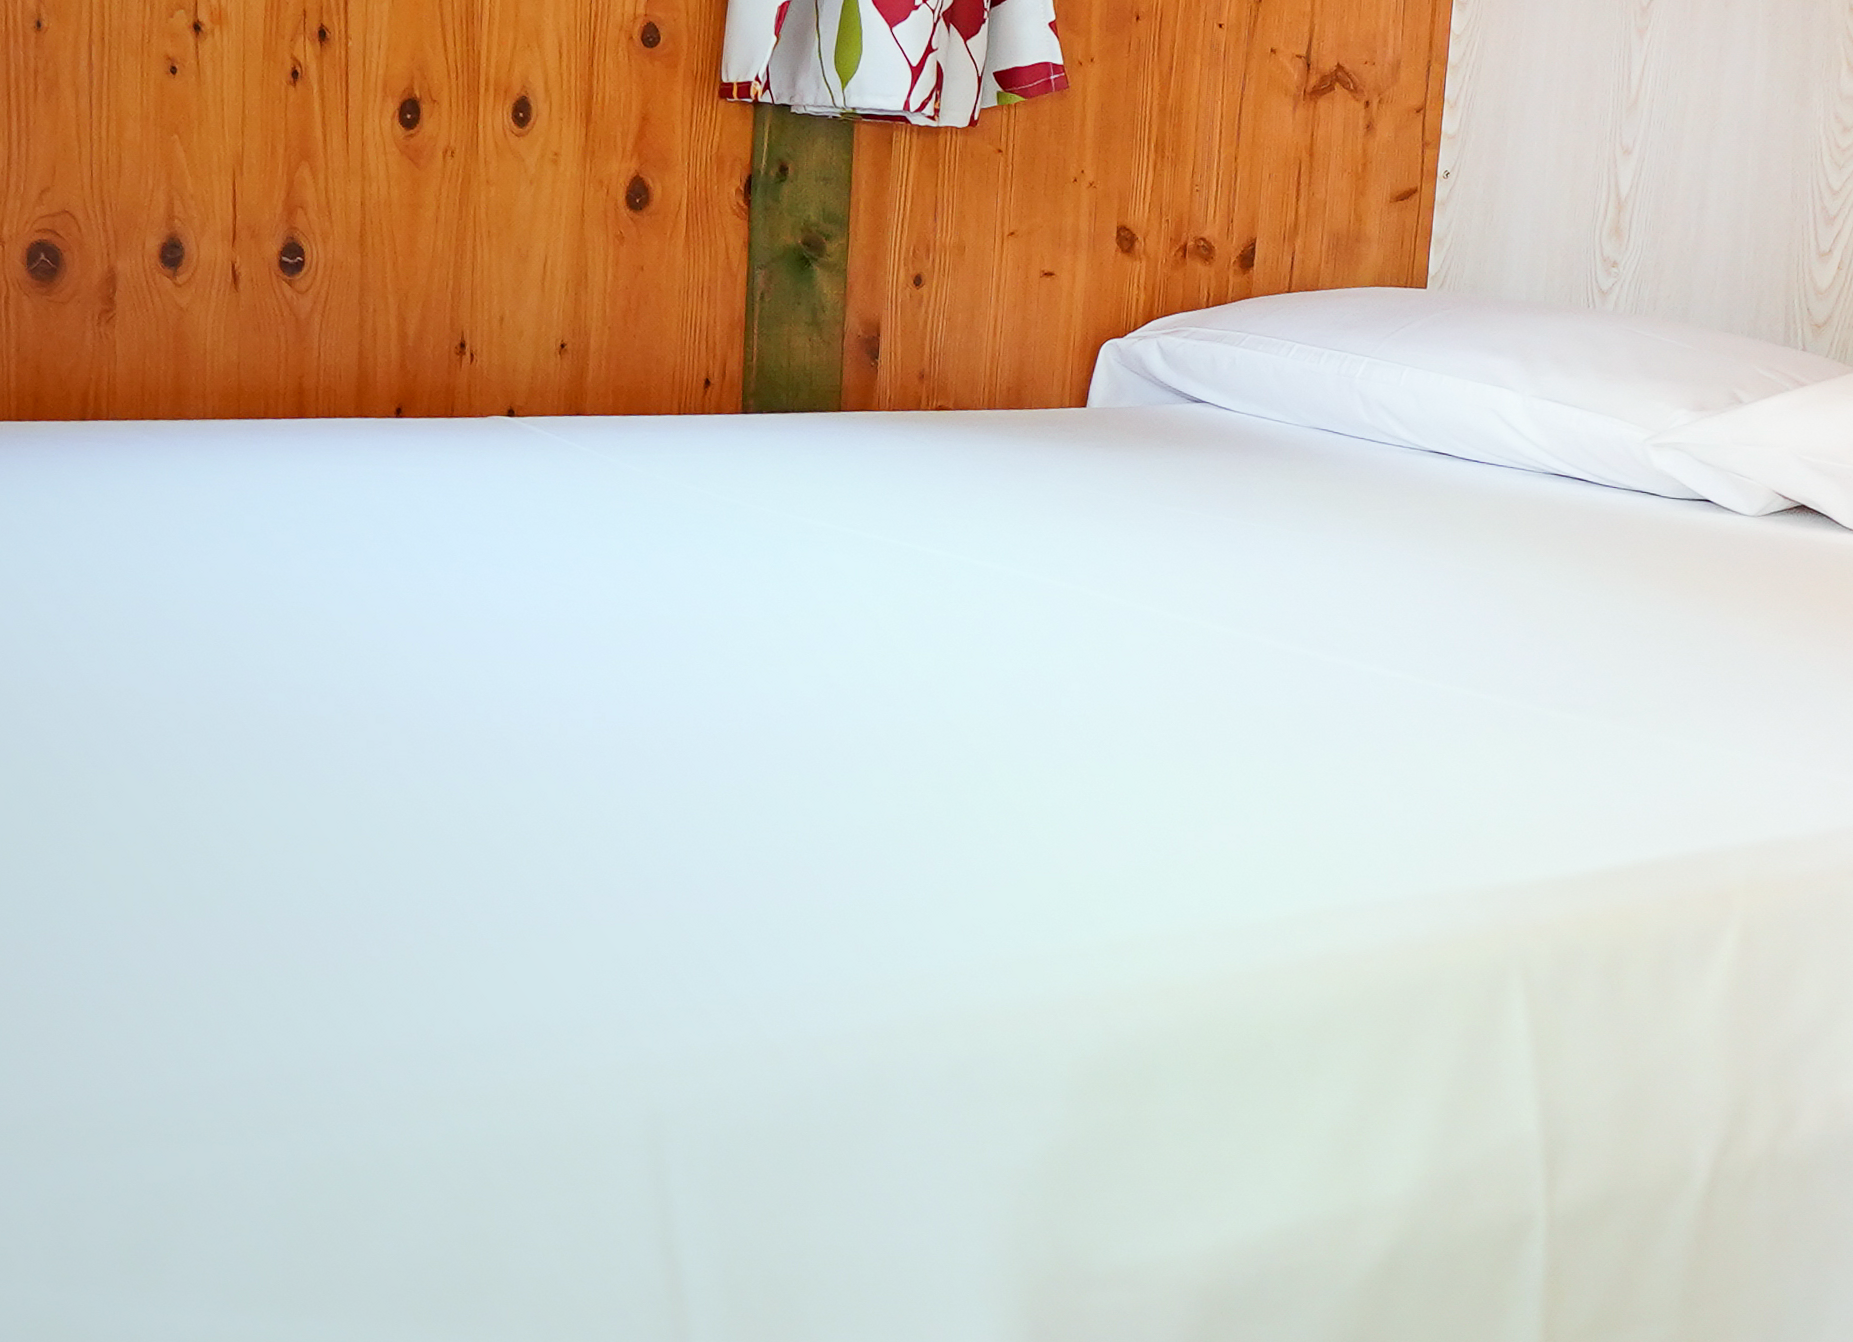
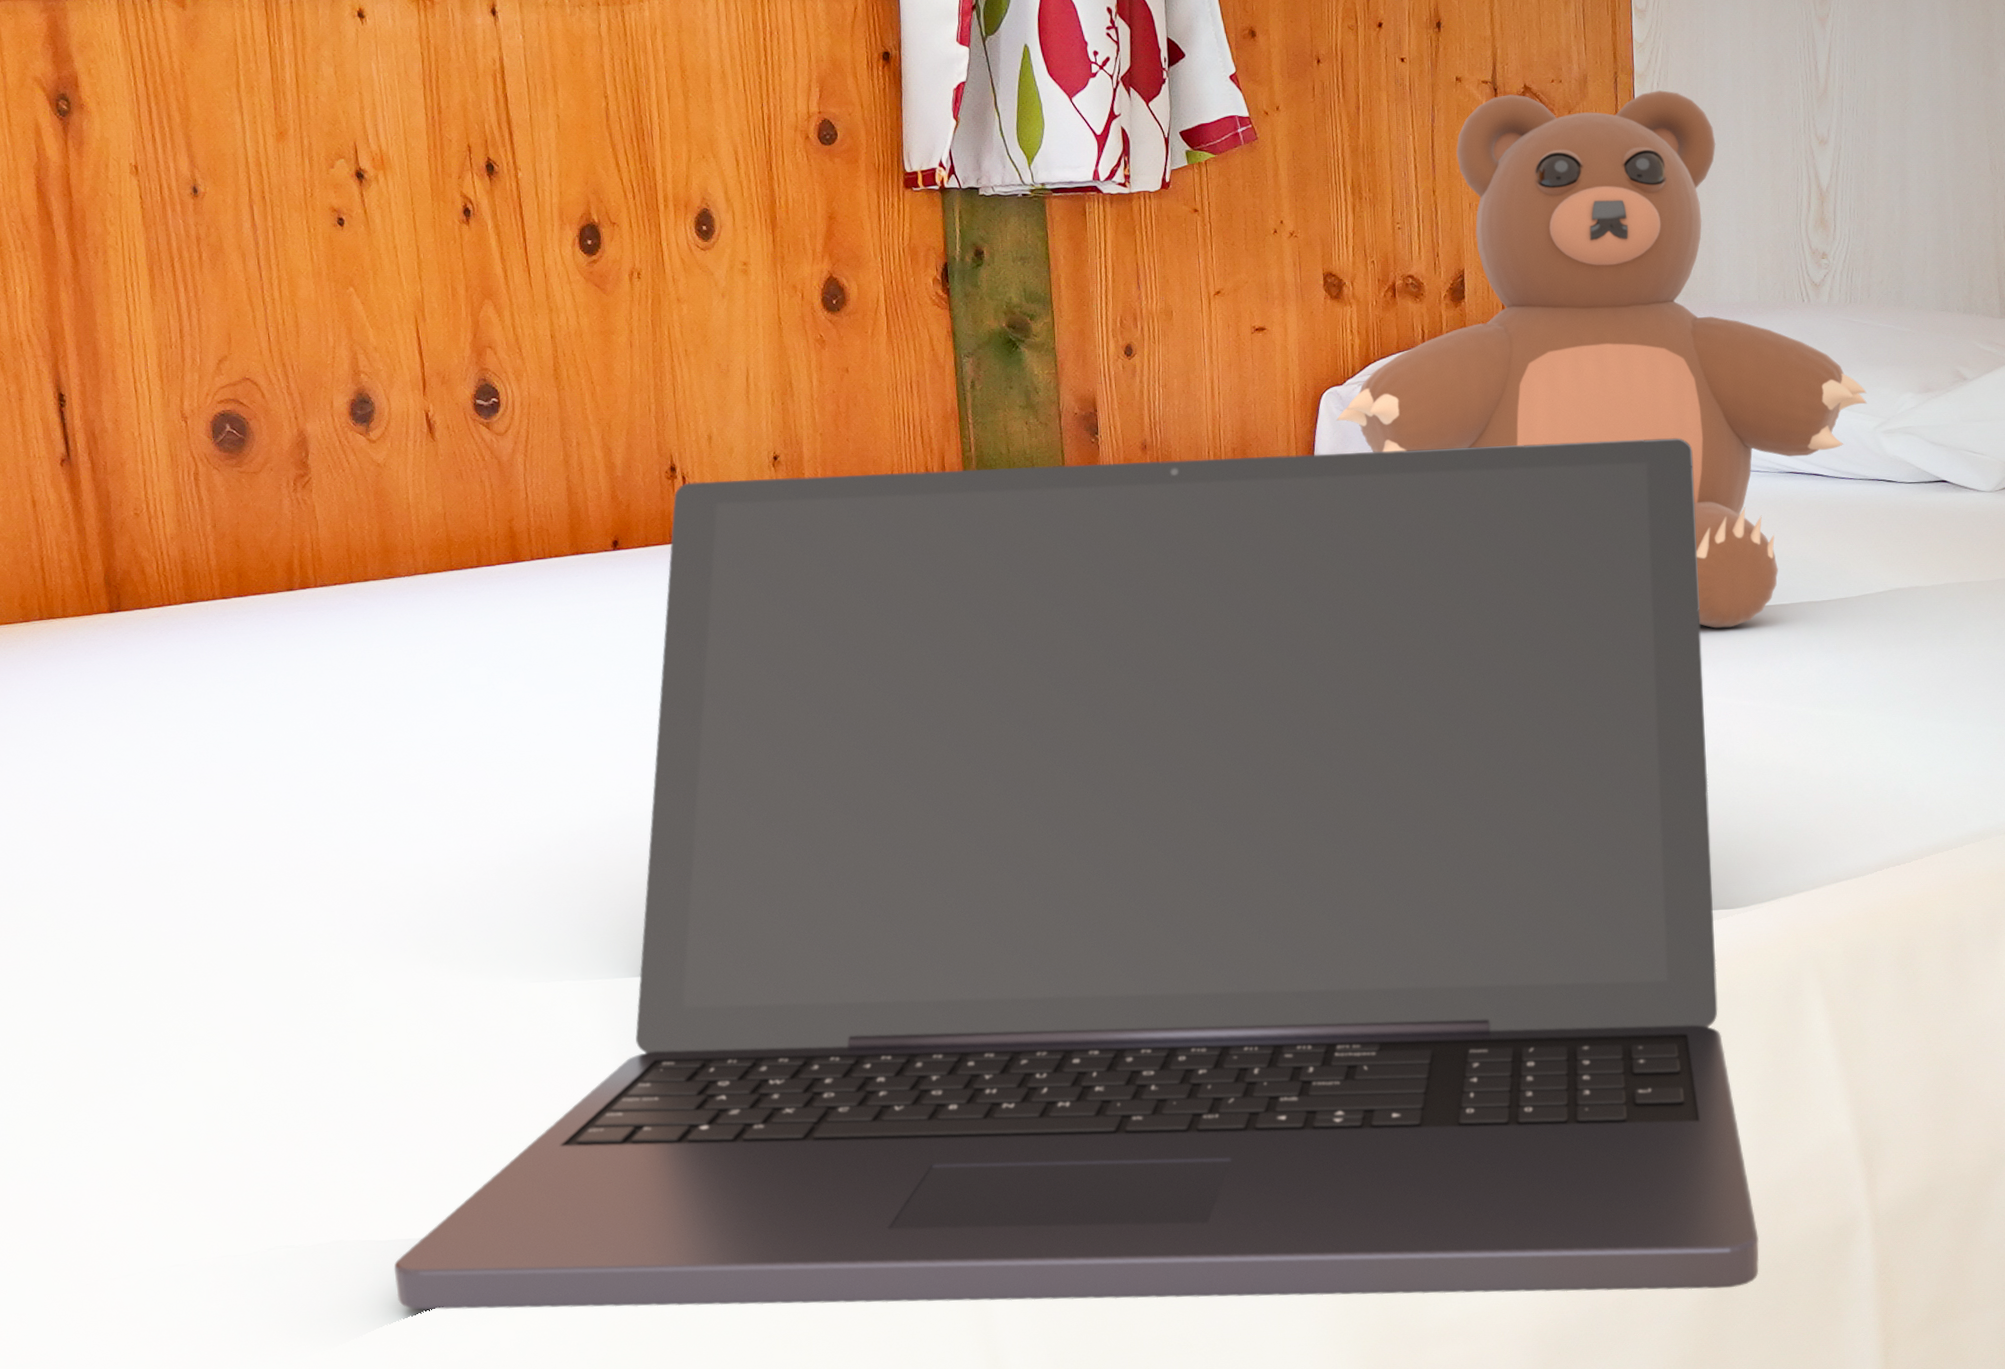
laptop: none [102,360,1461,1271] -> present [393,438,1760,1310]
teddy bear: none [1113,71,1641,620] -> present [1336,90,1867,629]

